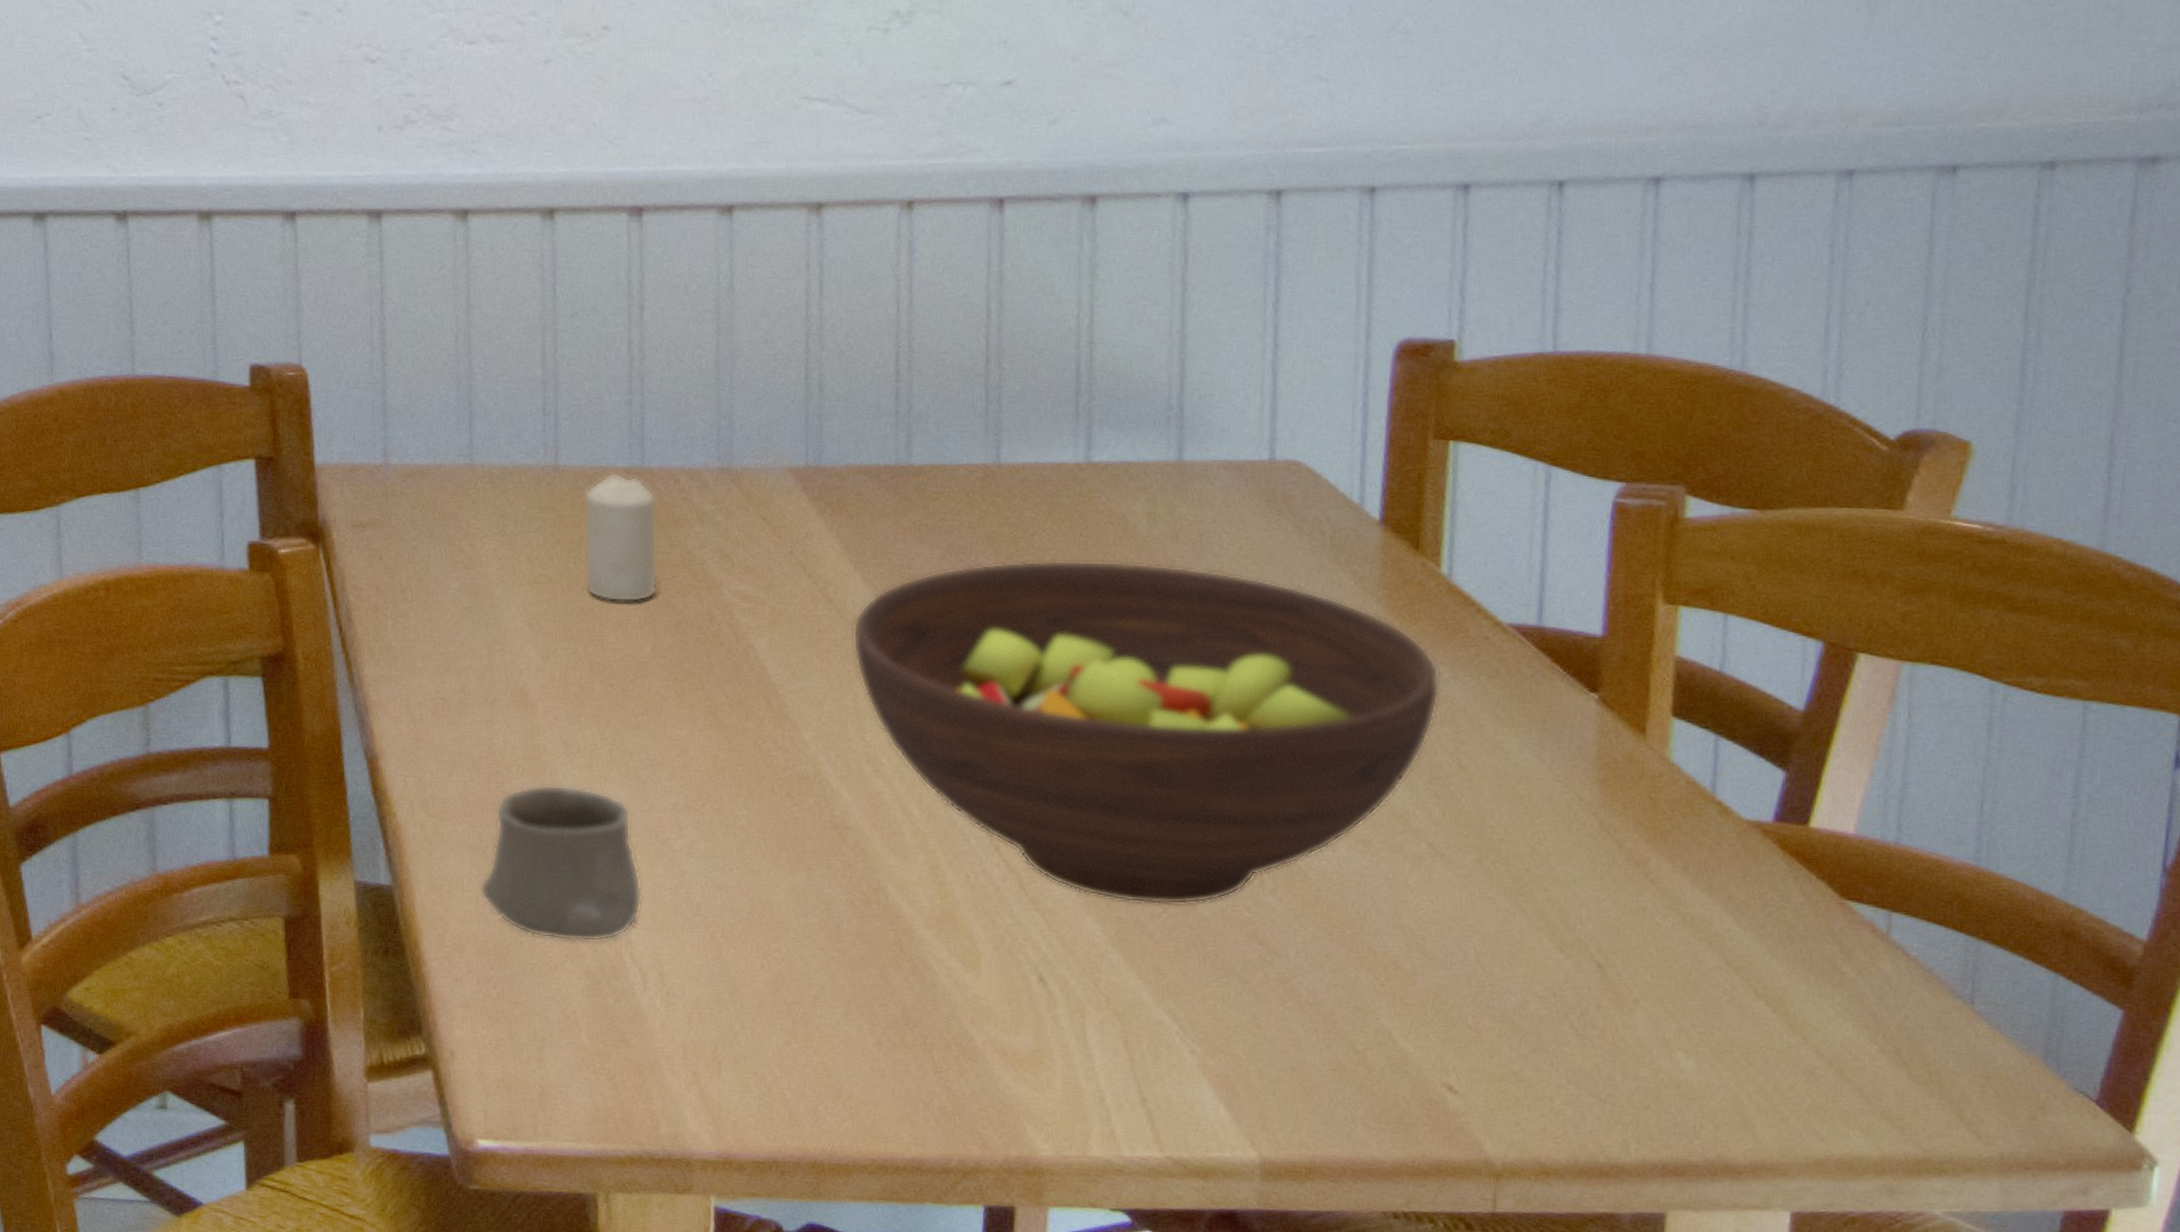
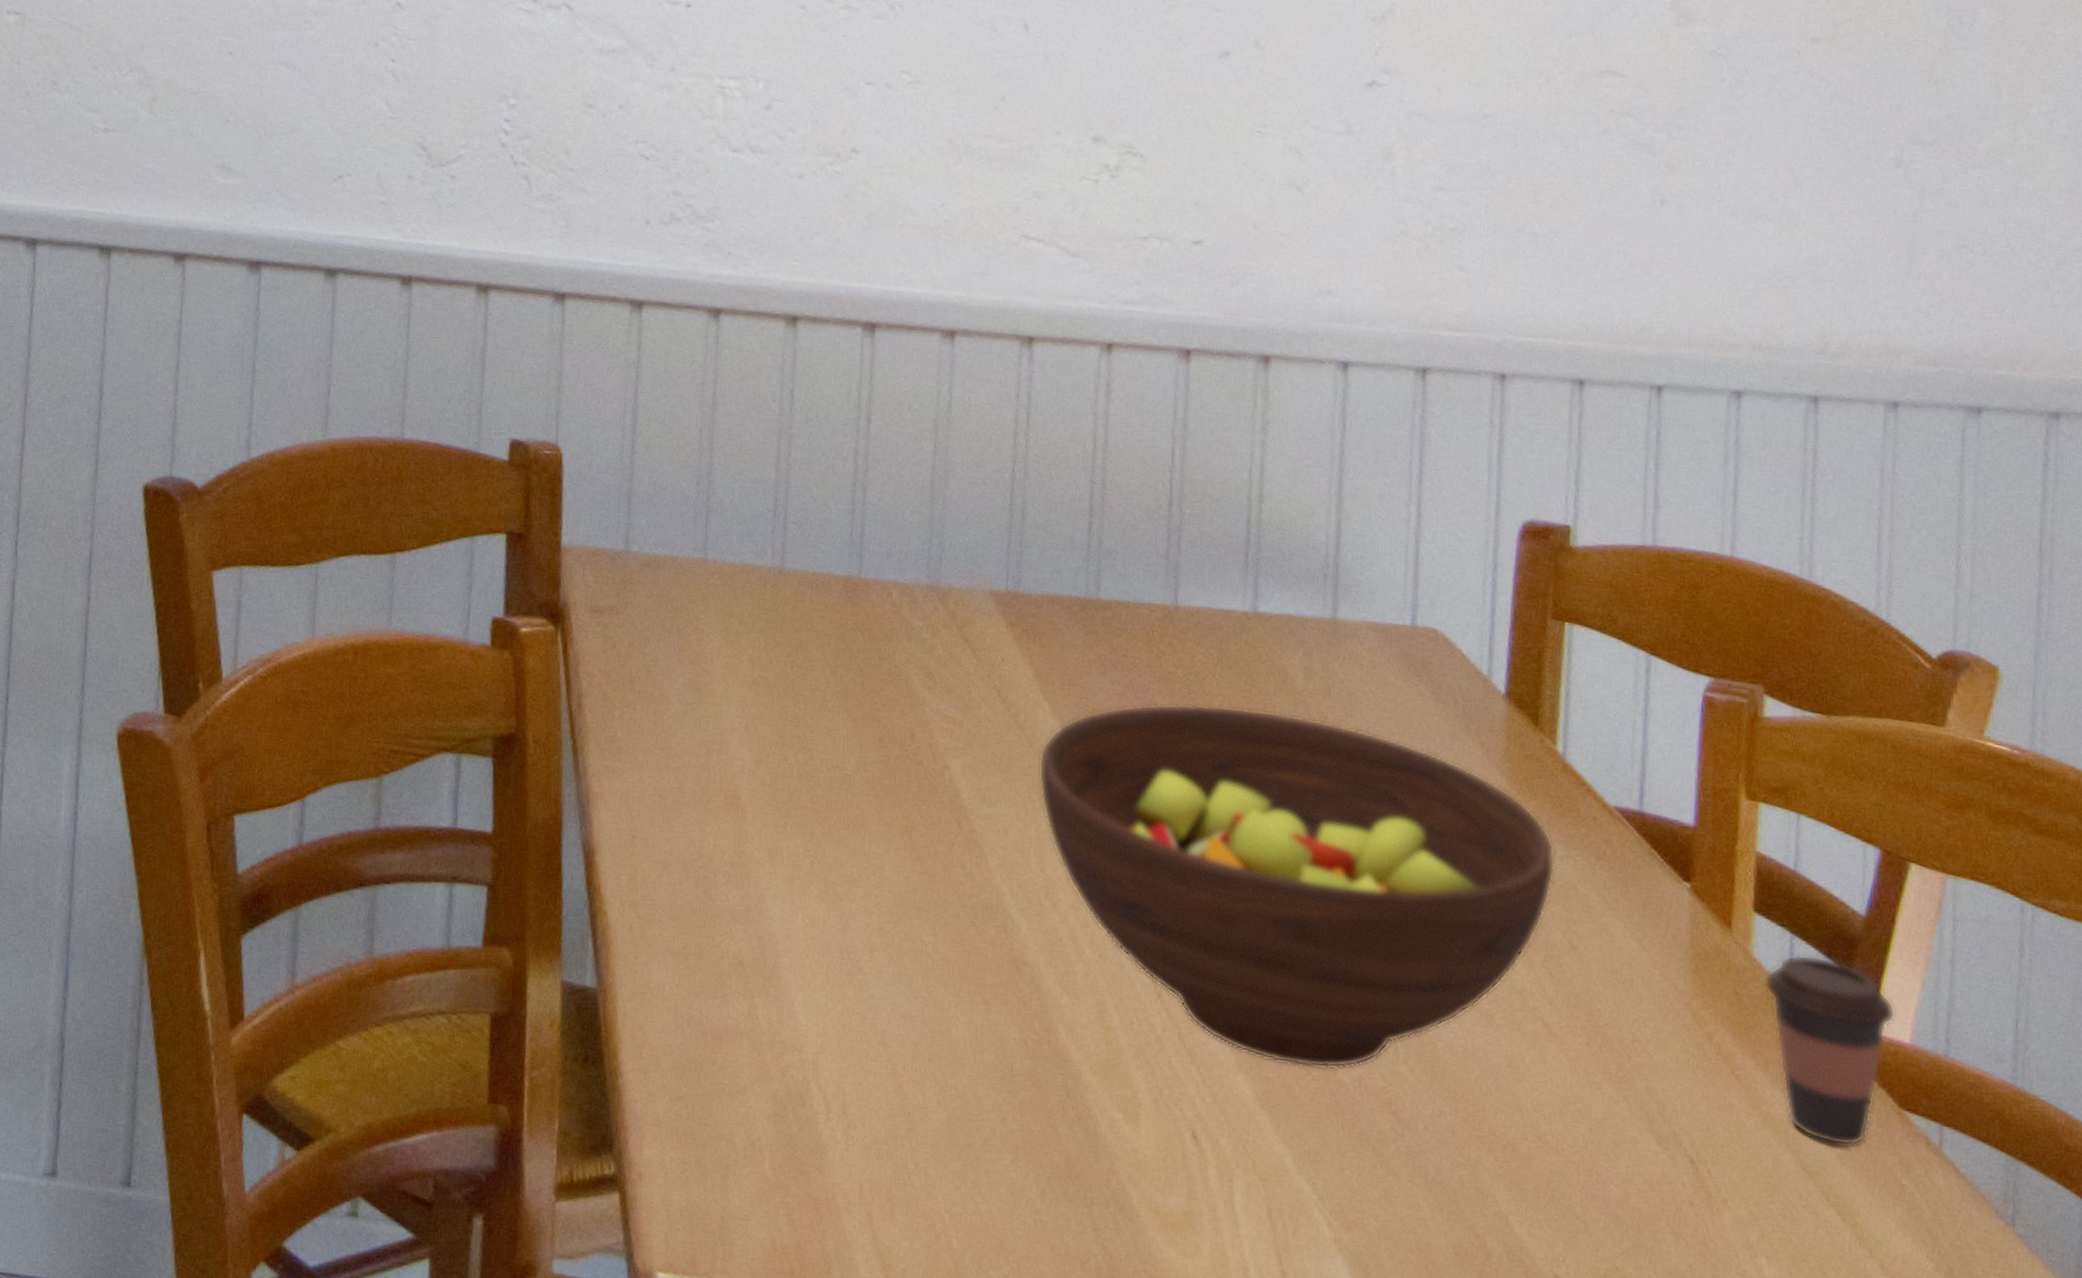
cup: present [480,784,643,942] -> none [680,893,832,1065]
candle: present [583,472,658,603] -> none [800,579,871,714]
coffee cup: none [1684,754,1838,940] -> present [1764,954,1896,1147]

